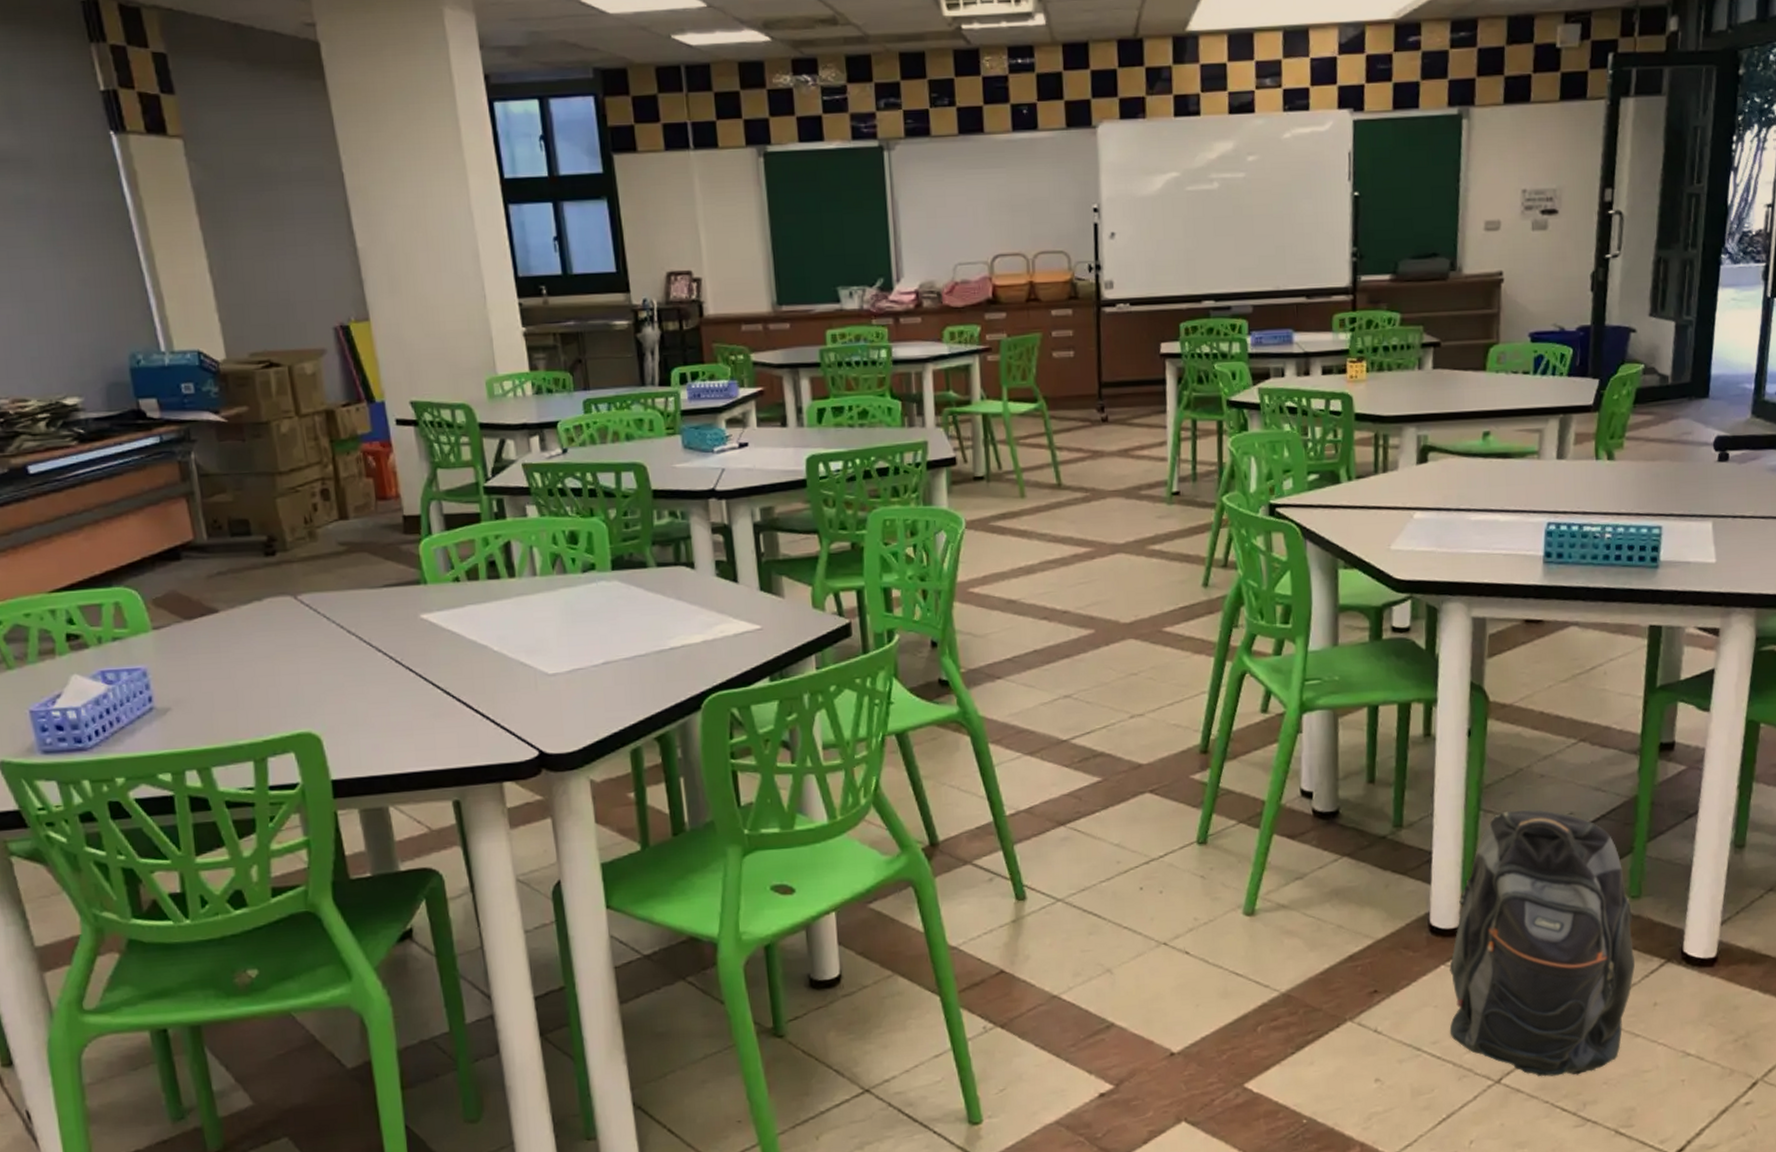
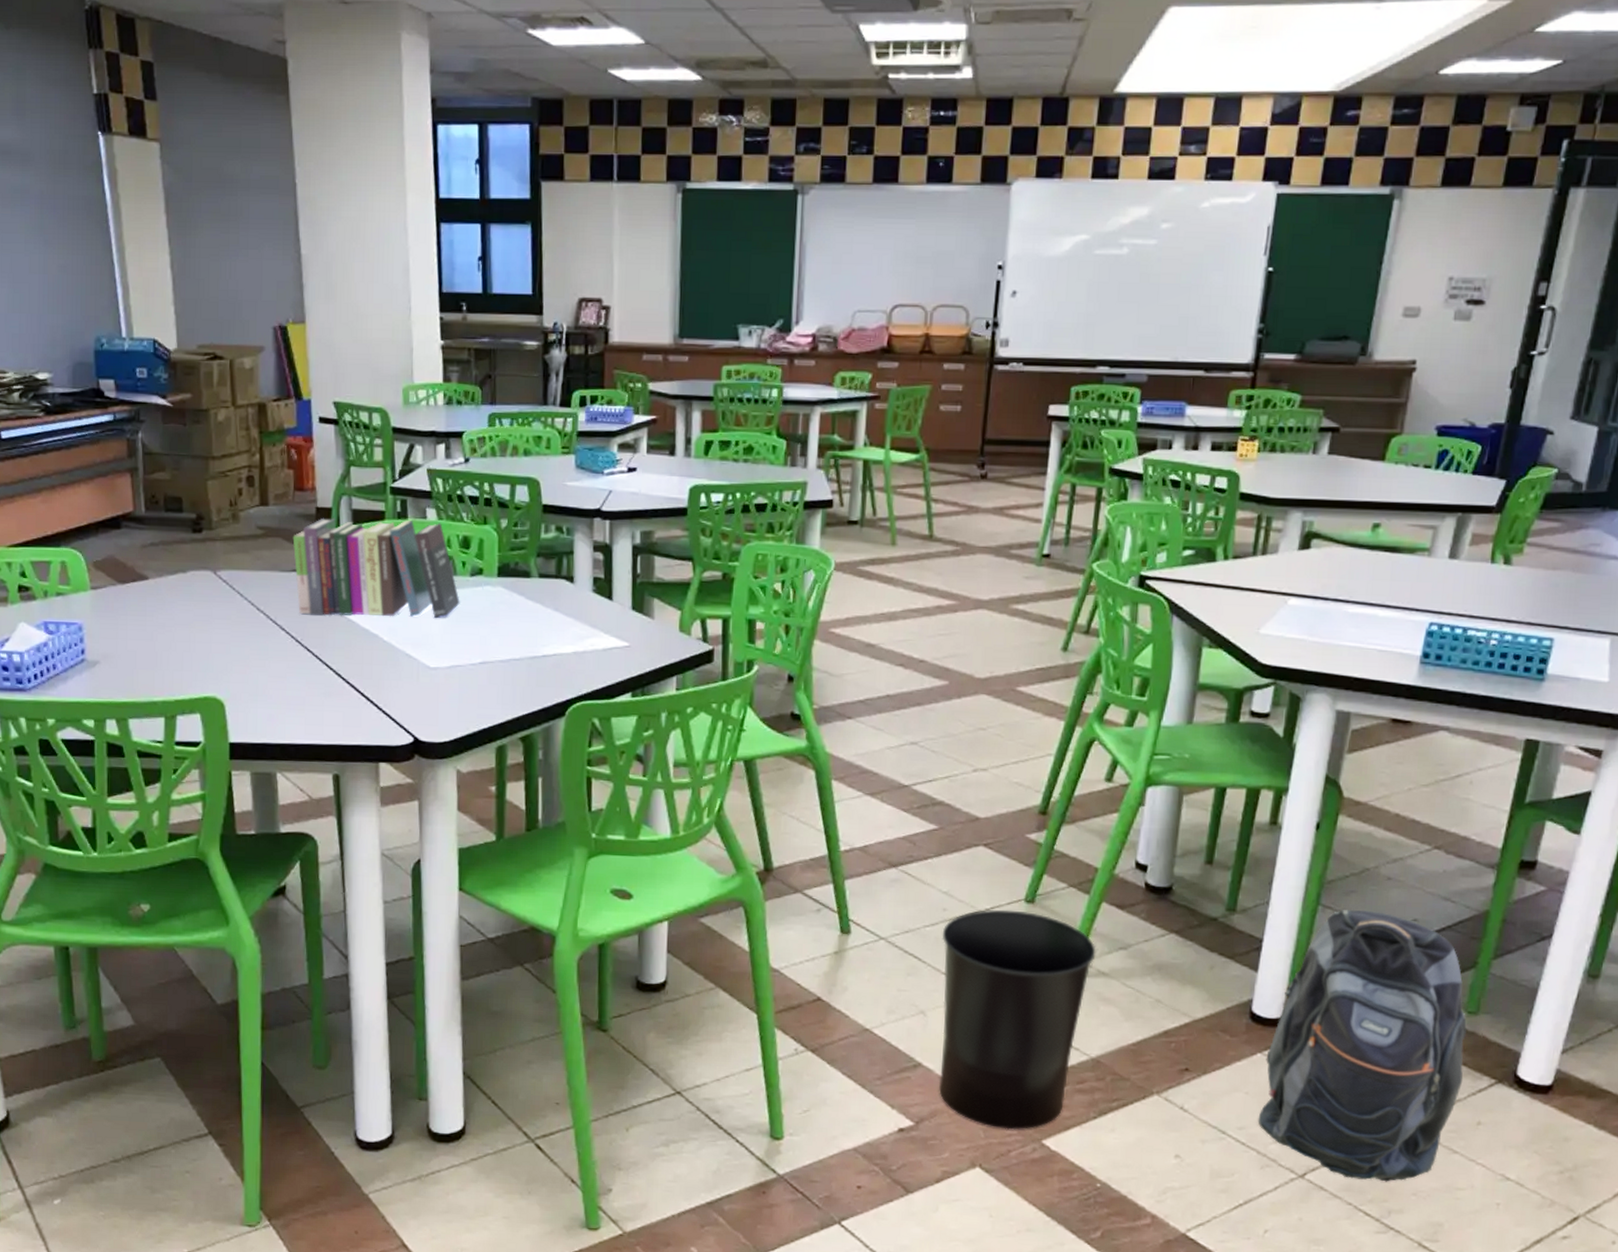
books: none [379,519,574,632] -> present [292,517,460,618]
waste bin: none [1118,853,1274,1078] -> present [939,909,1096,1130]

